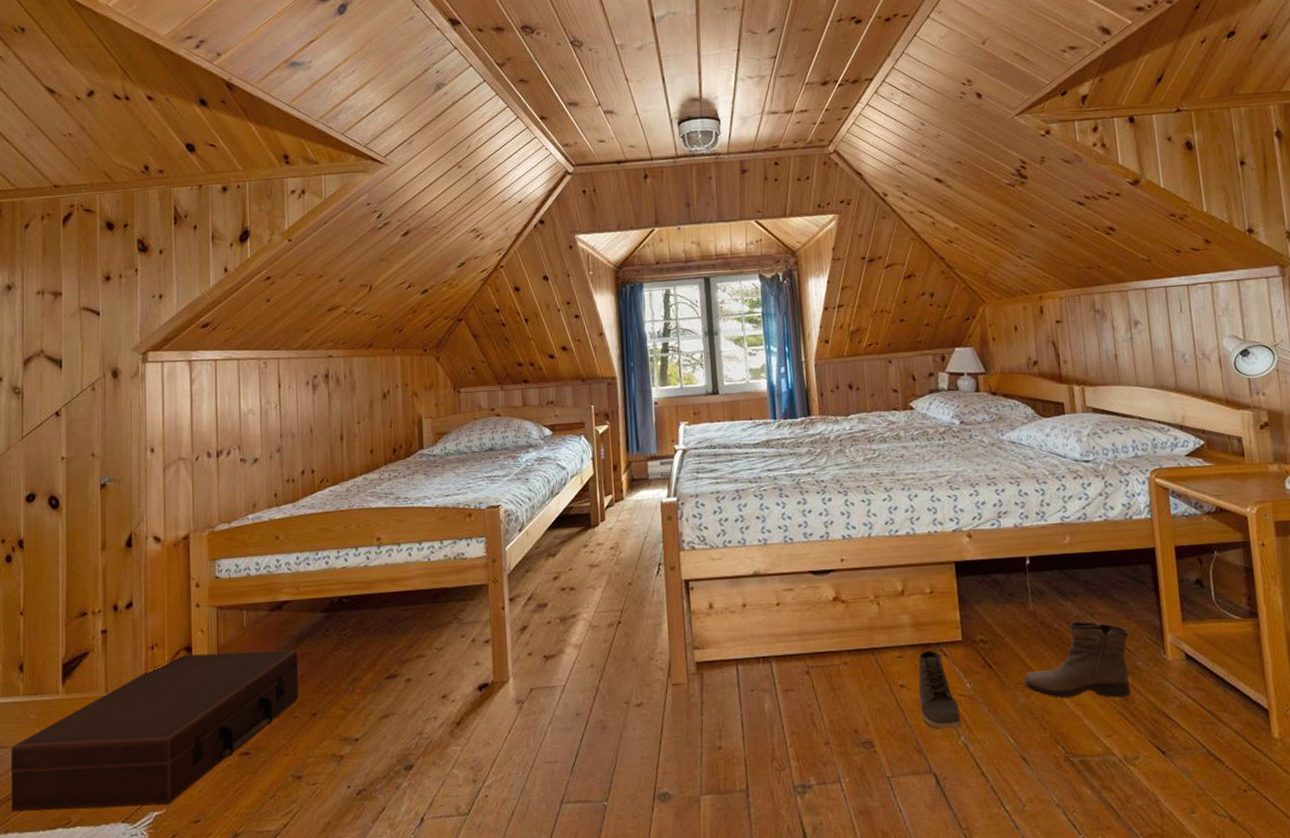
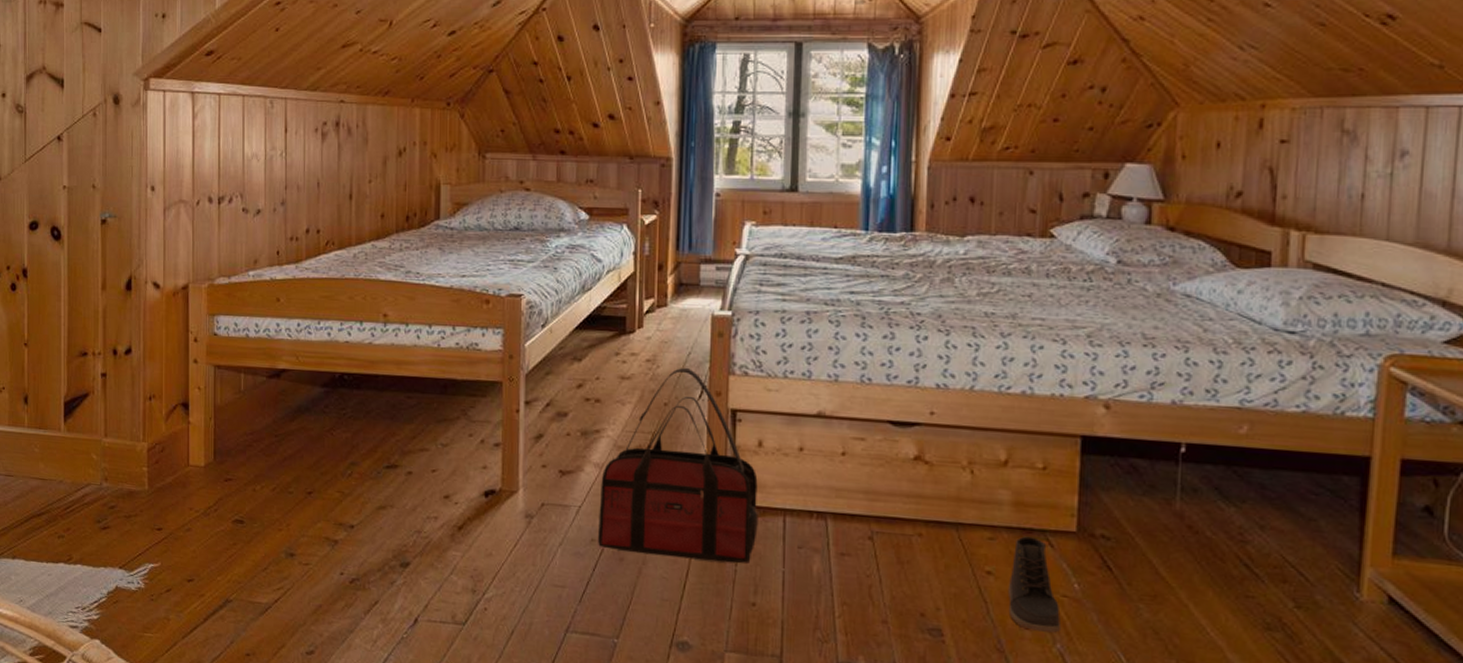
suitcase: present [10,649,299,812] -> none [17,411,295,559]
duffel bag: none [580,549,718,720] -> present [598,367,761,564]
boot: present [1024,621,1131,698] -> none [1152,532,1312,635]

